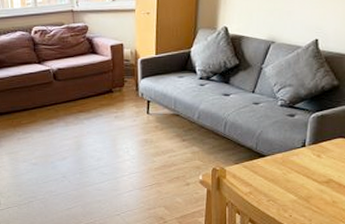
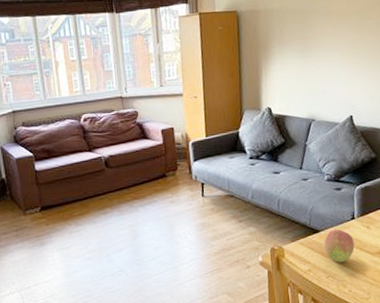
fruit: none [268,155,301,188] -> present [324,229,355,263]

